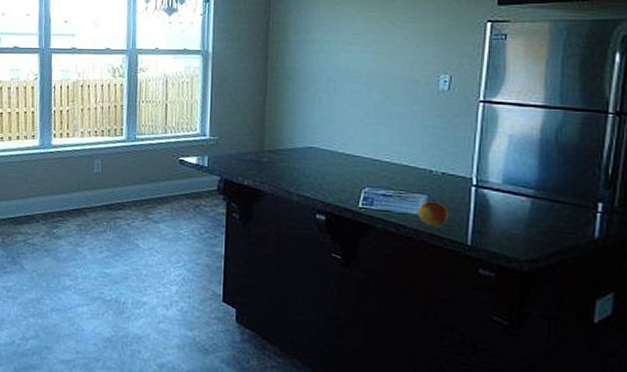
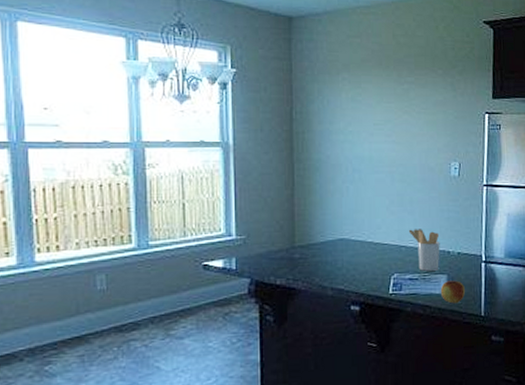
utensil holder: none [384,143,421,189] -> present [408,229,440,271]

